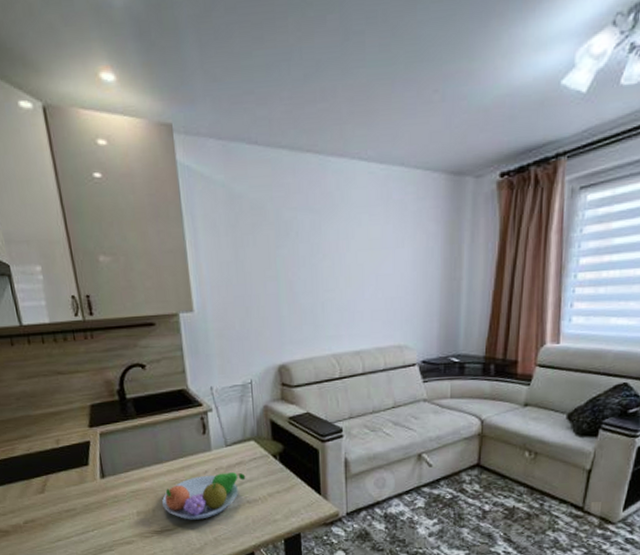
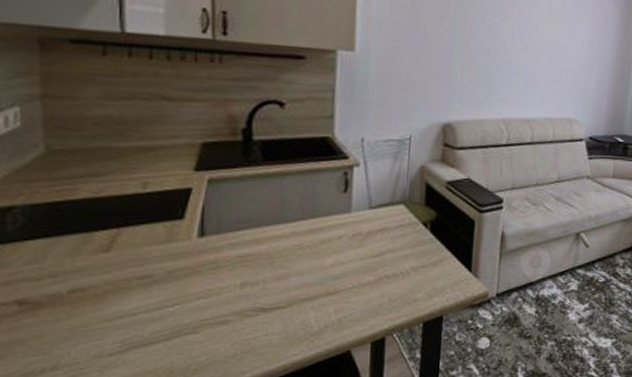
fruit bowl: present [162,472,246,520] -> none [278,240,388,296]

